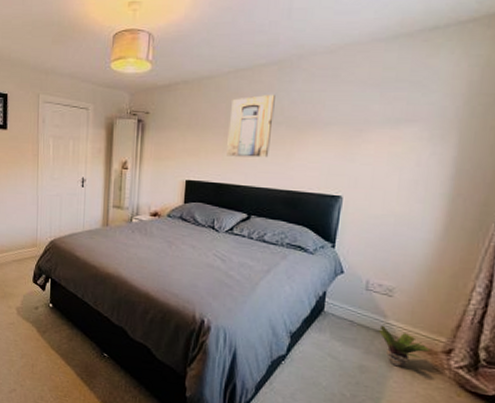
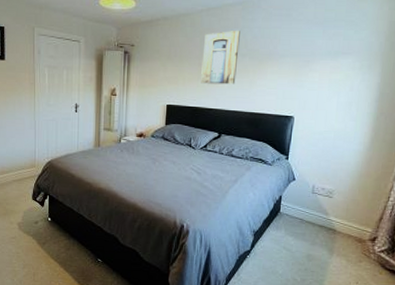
potted plant: present [379,325,431,367] -> none [322,221,361,254]

